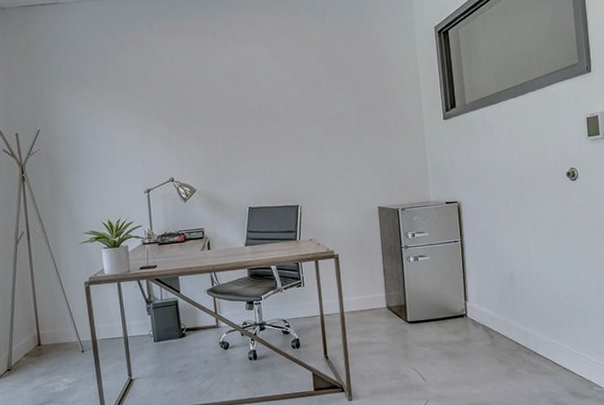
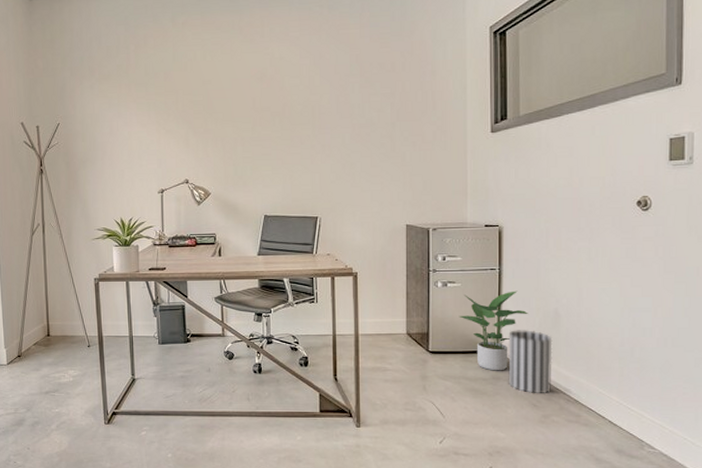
potted plant: none [430,259,489,334] -> present [458,291,528,371]
wastebasket: none [474,293,514,351] -> present [508,330,553,394]

